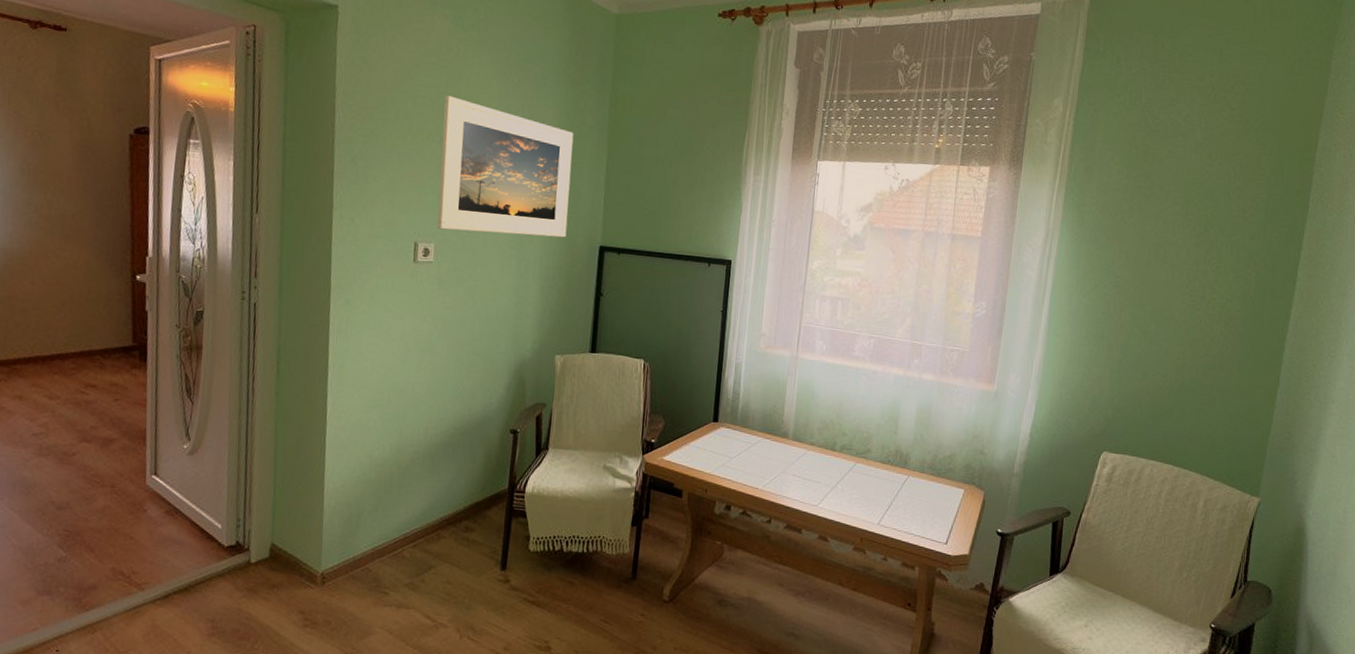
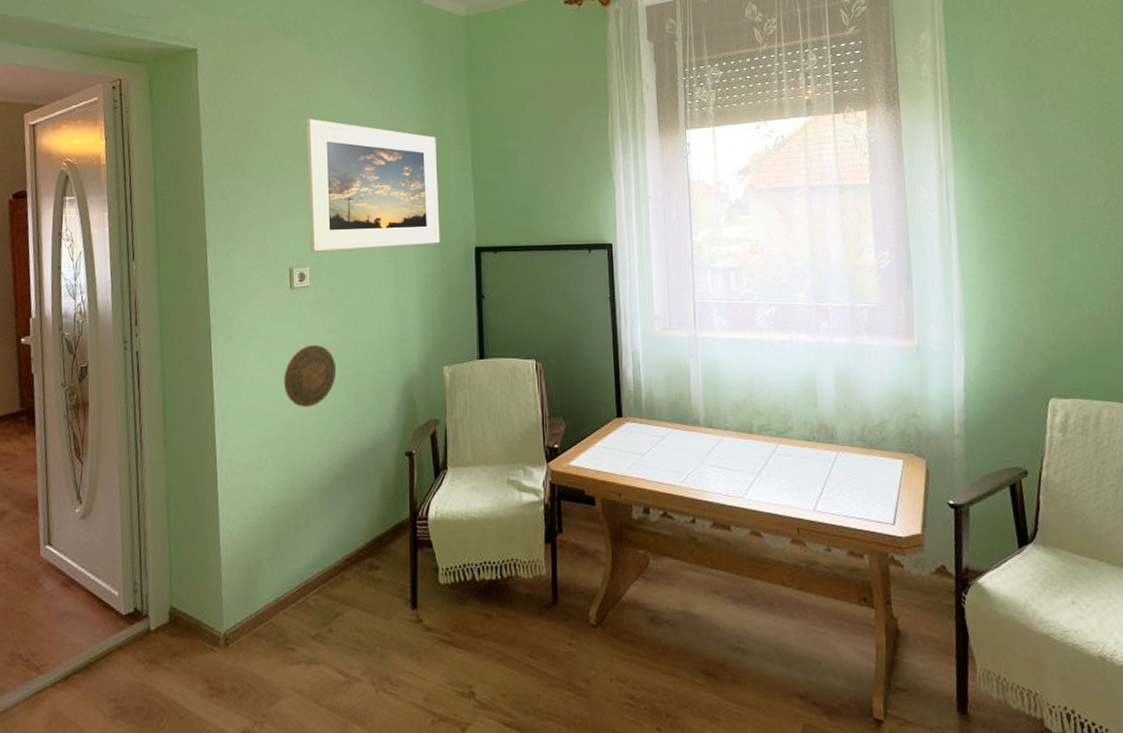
decorative plate: none [398,318,452,377] -> present [283,344,337,407]

